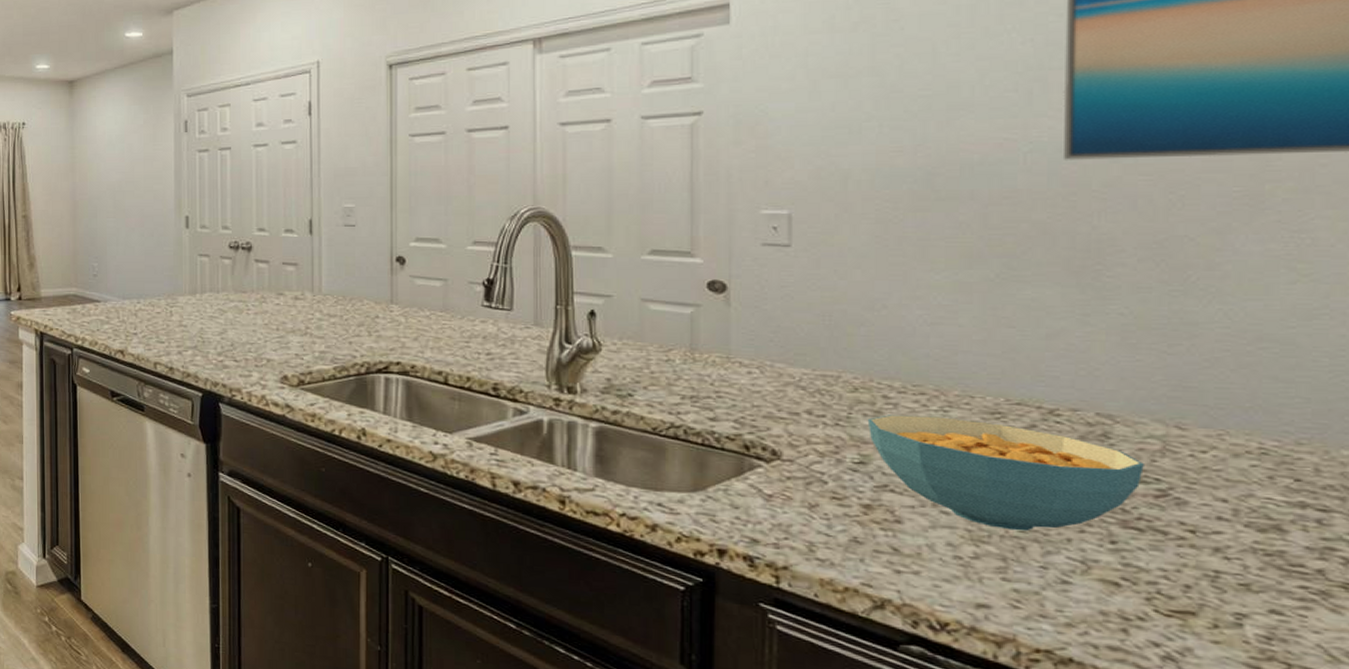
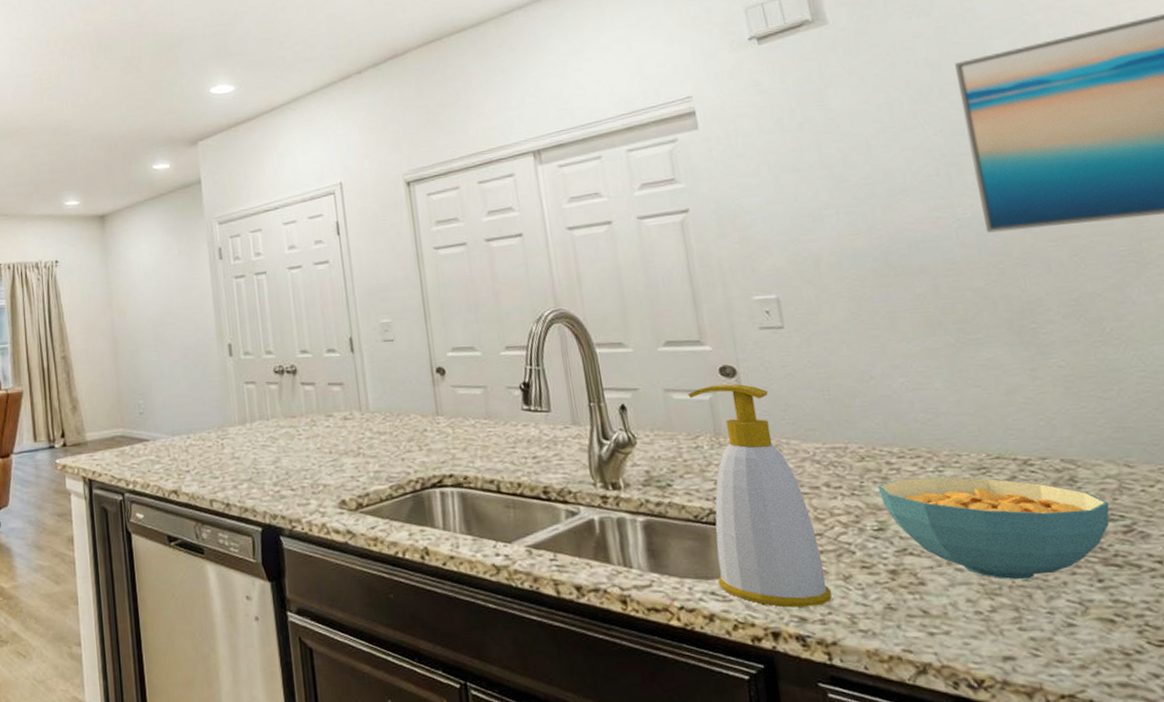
soap bottle: none [667,299,791,530] -> present [688,384,832,608]

